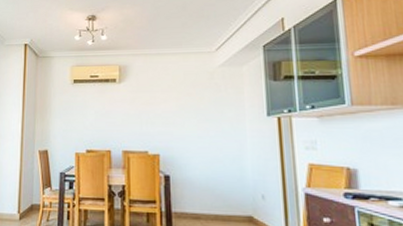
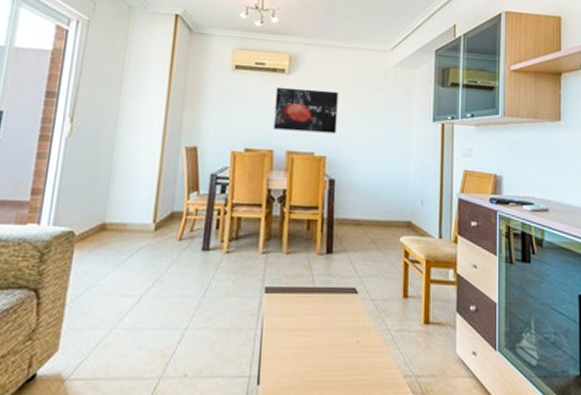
wall art: none [109,94,167,133] -> present [273,87,338,134]

